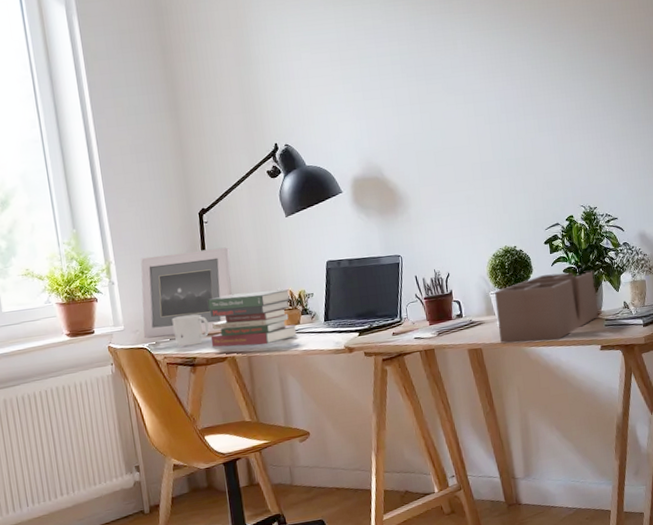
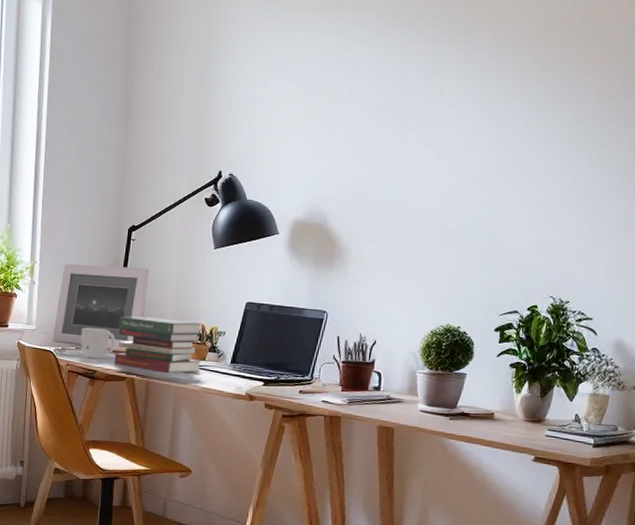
desk organizer: present [495,270,599,344] -> none [417,364,548,439]

